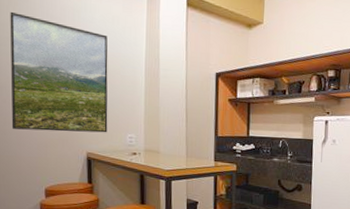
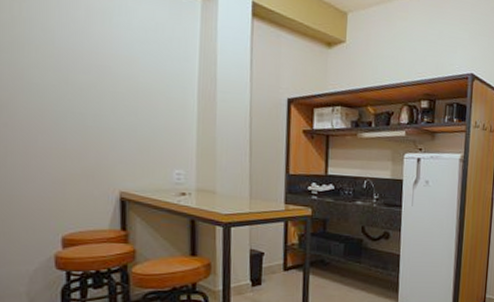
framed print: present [10,11,108,133] -> none [13,9,150,168]

